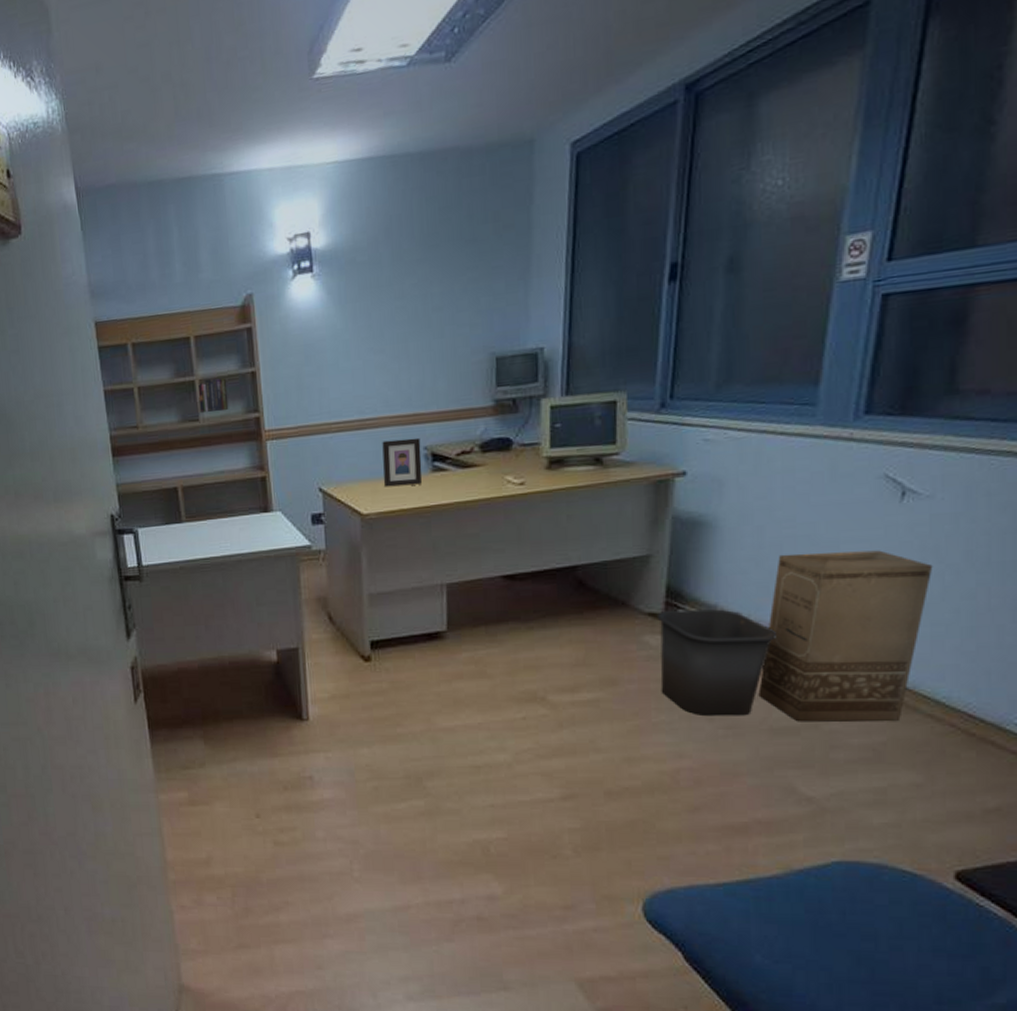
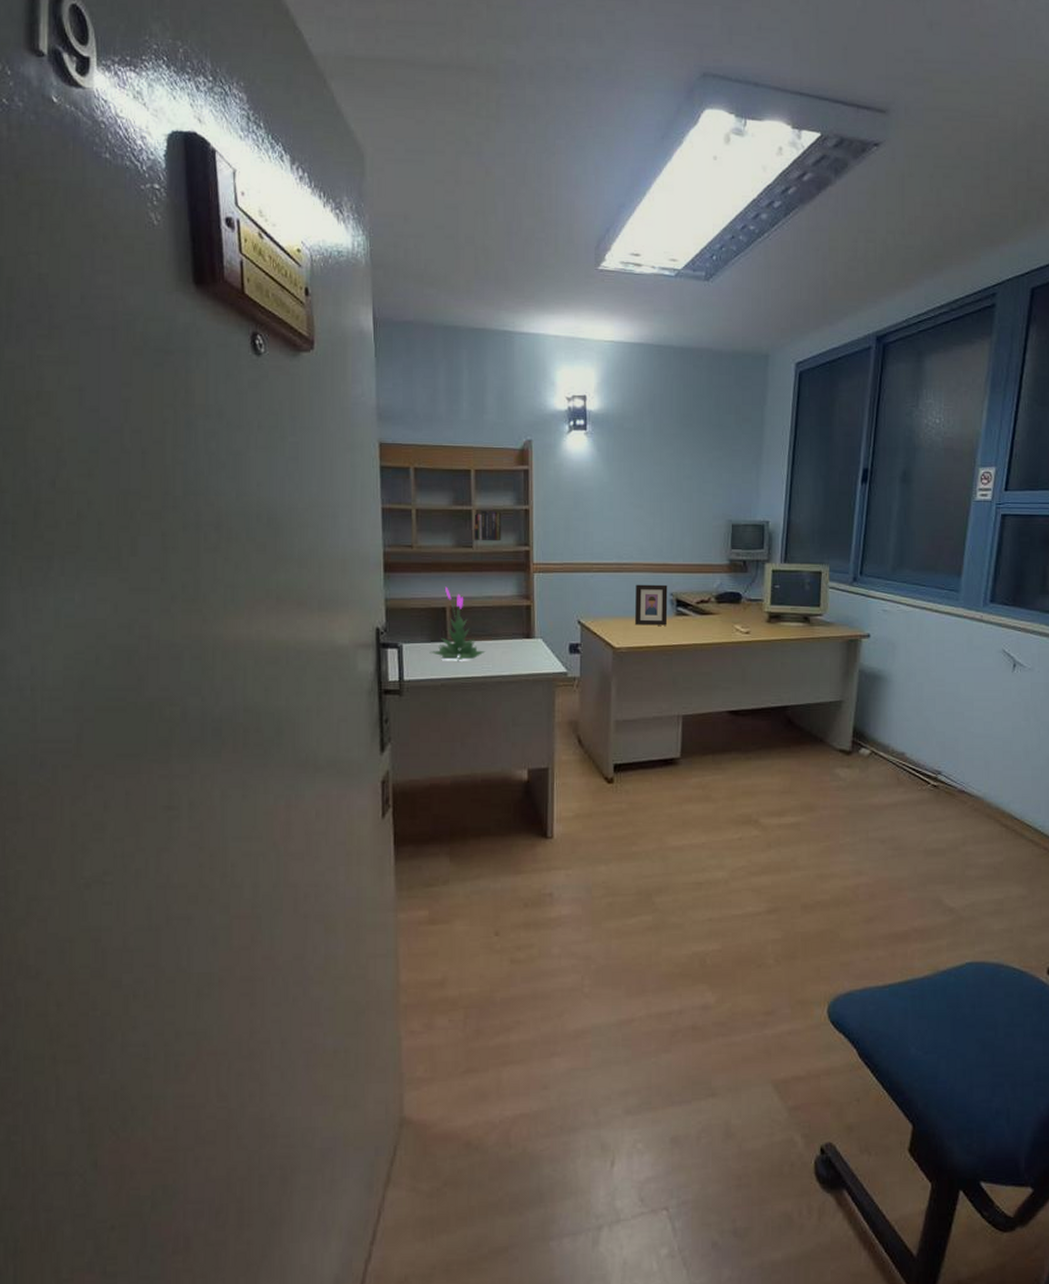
plant: none [165,465,222,542] -> present [429,586,486,661]
waste bin: present [656,609,778,716] -> none [845,749,931,839]
cardboard box: present [758,550,933,722] -> none [917,707,1033,845]

